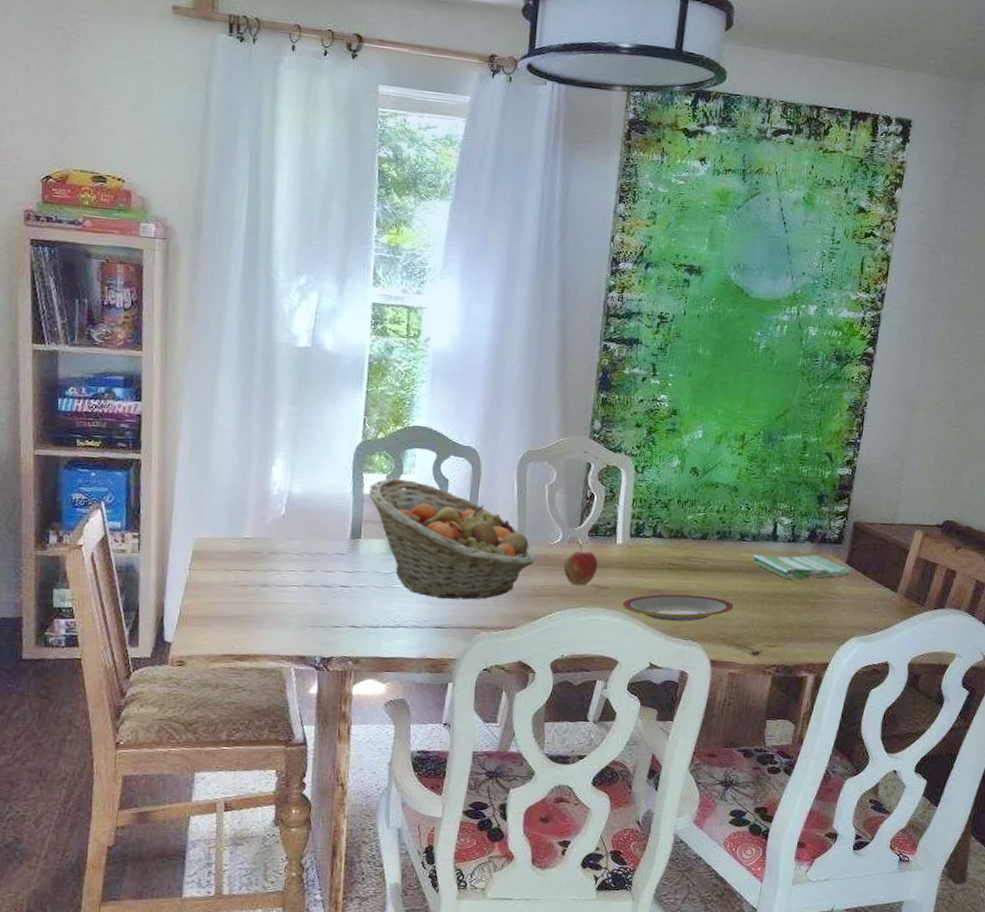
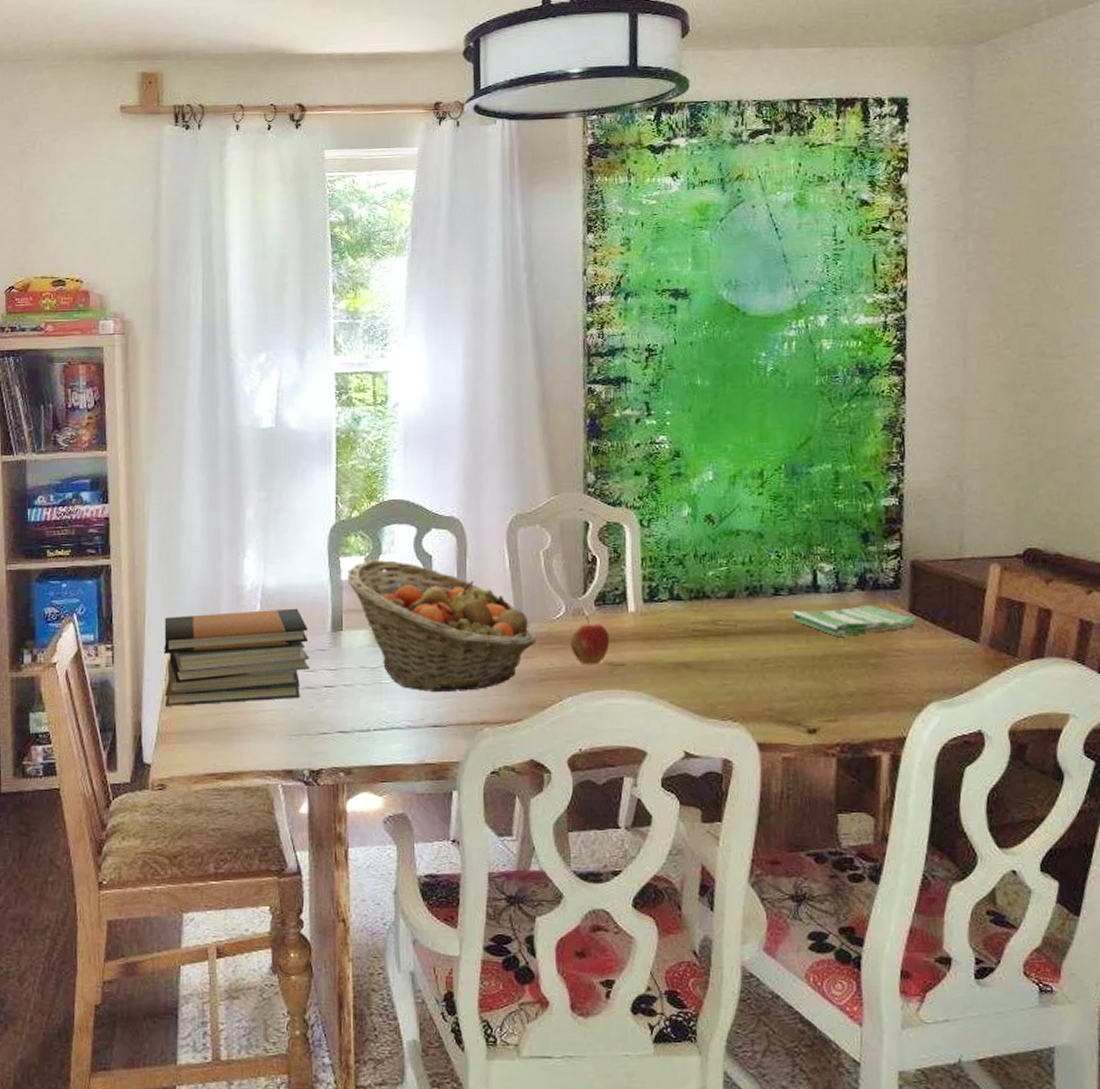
book stack: none [188,512,329,595] -> present [163,608,310,707]
plate: present [622,594,734,622] -> none [644,665,777,699]

